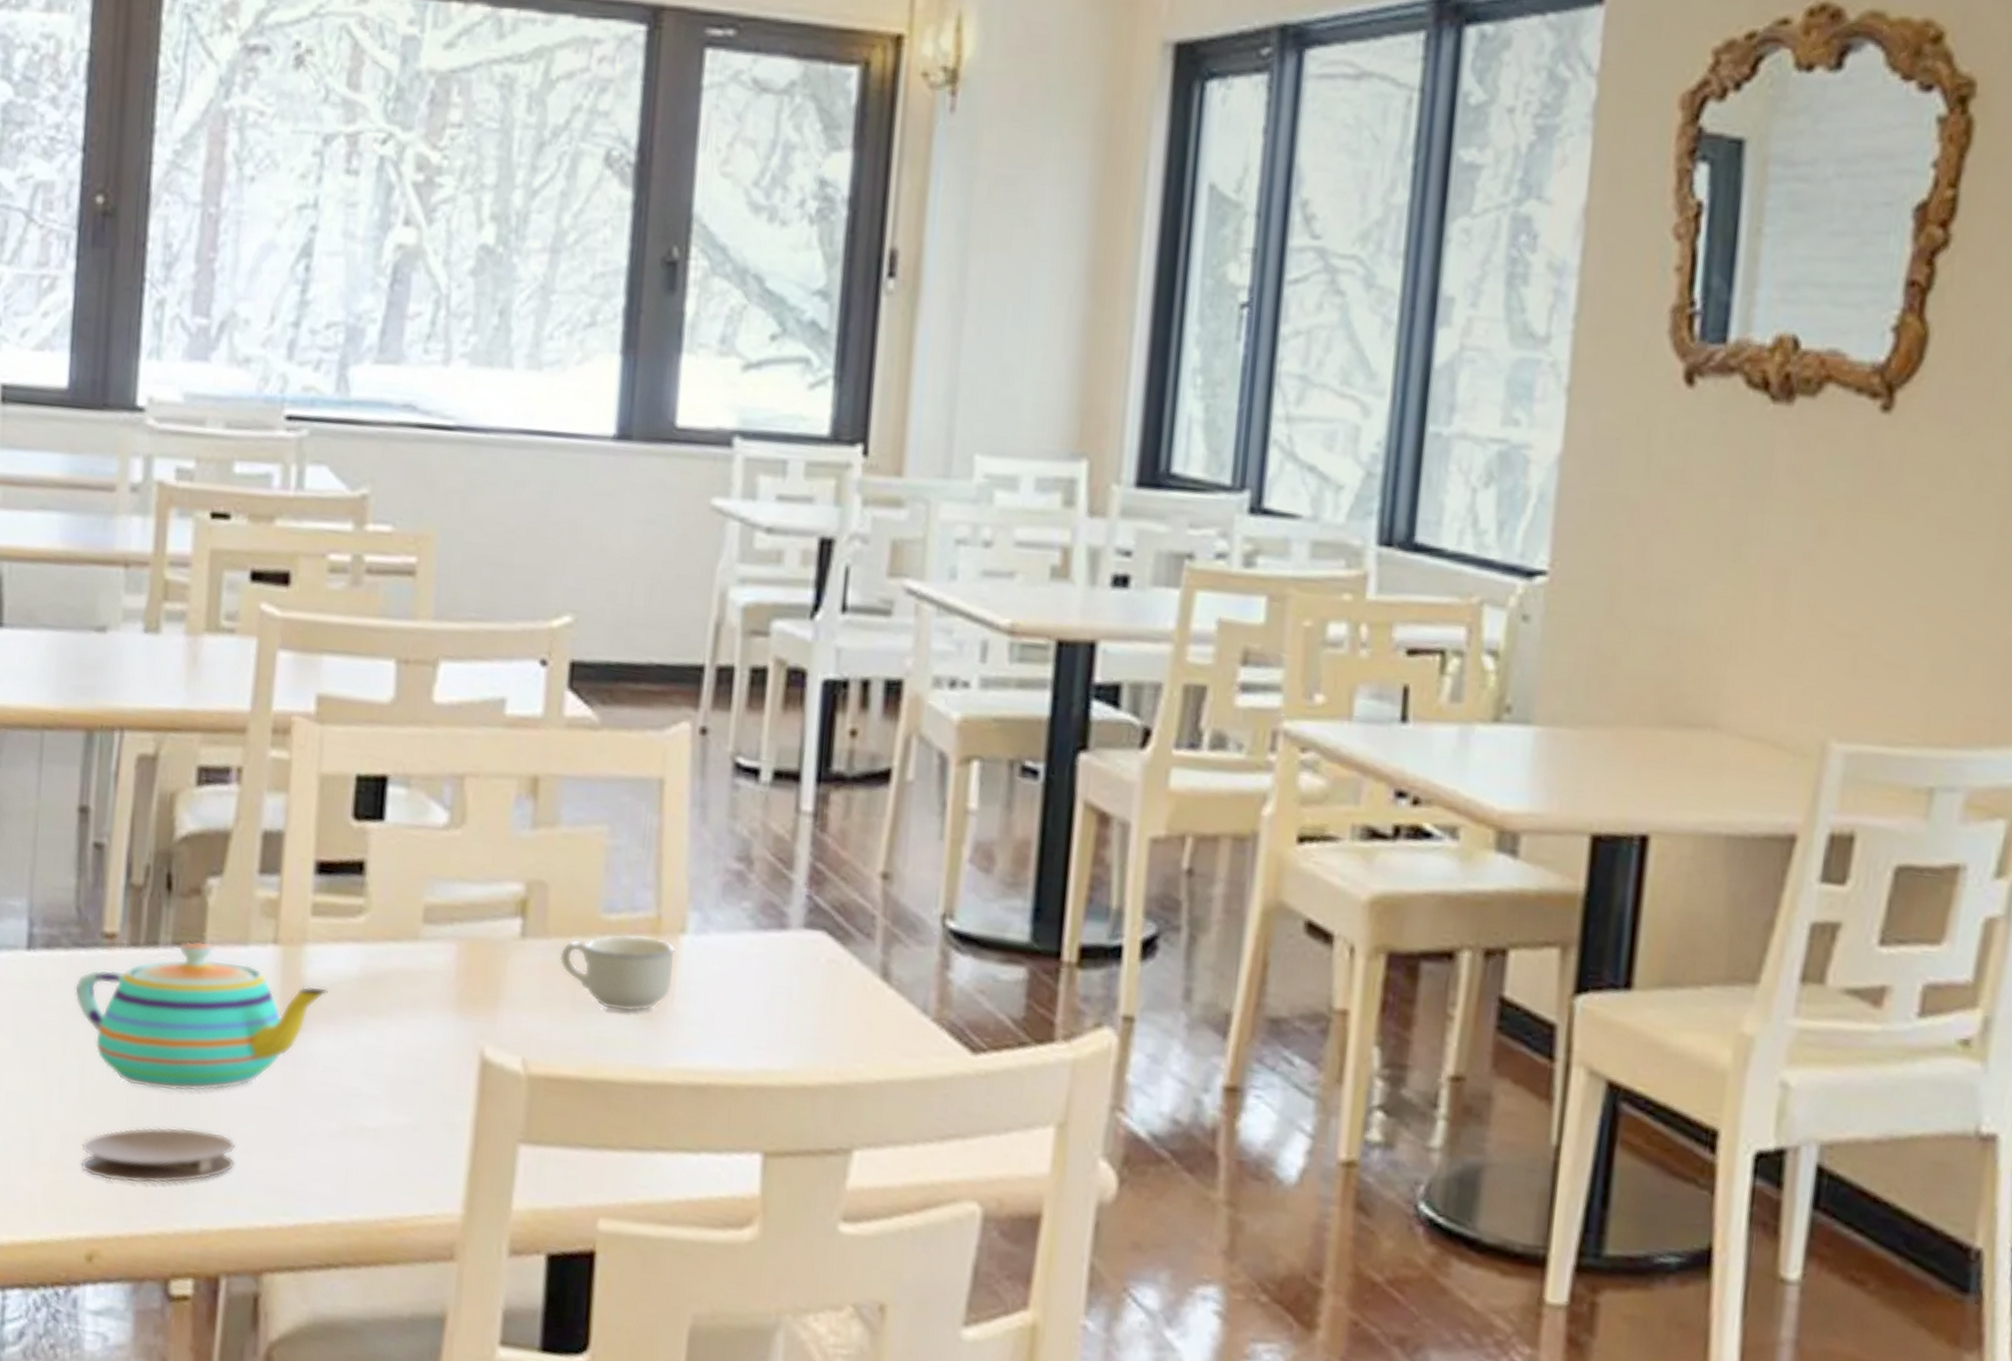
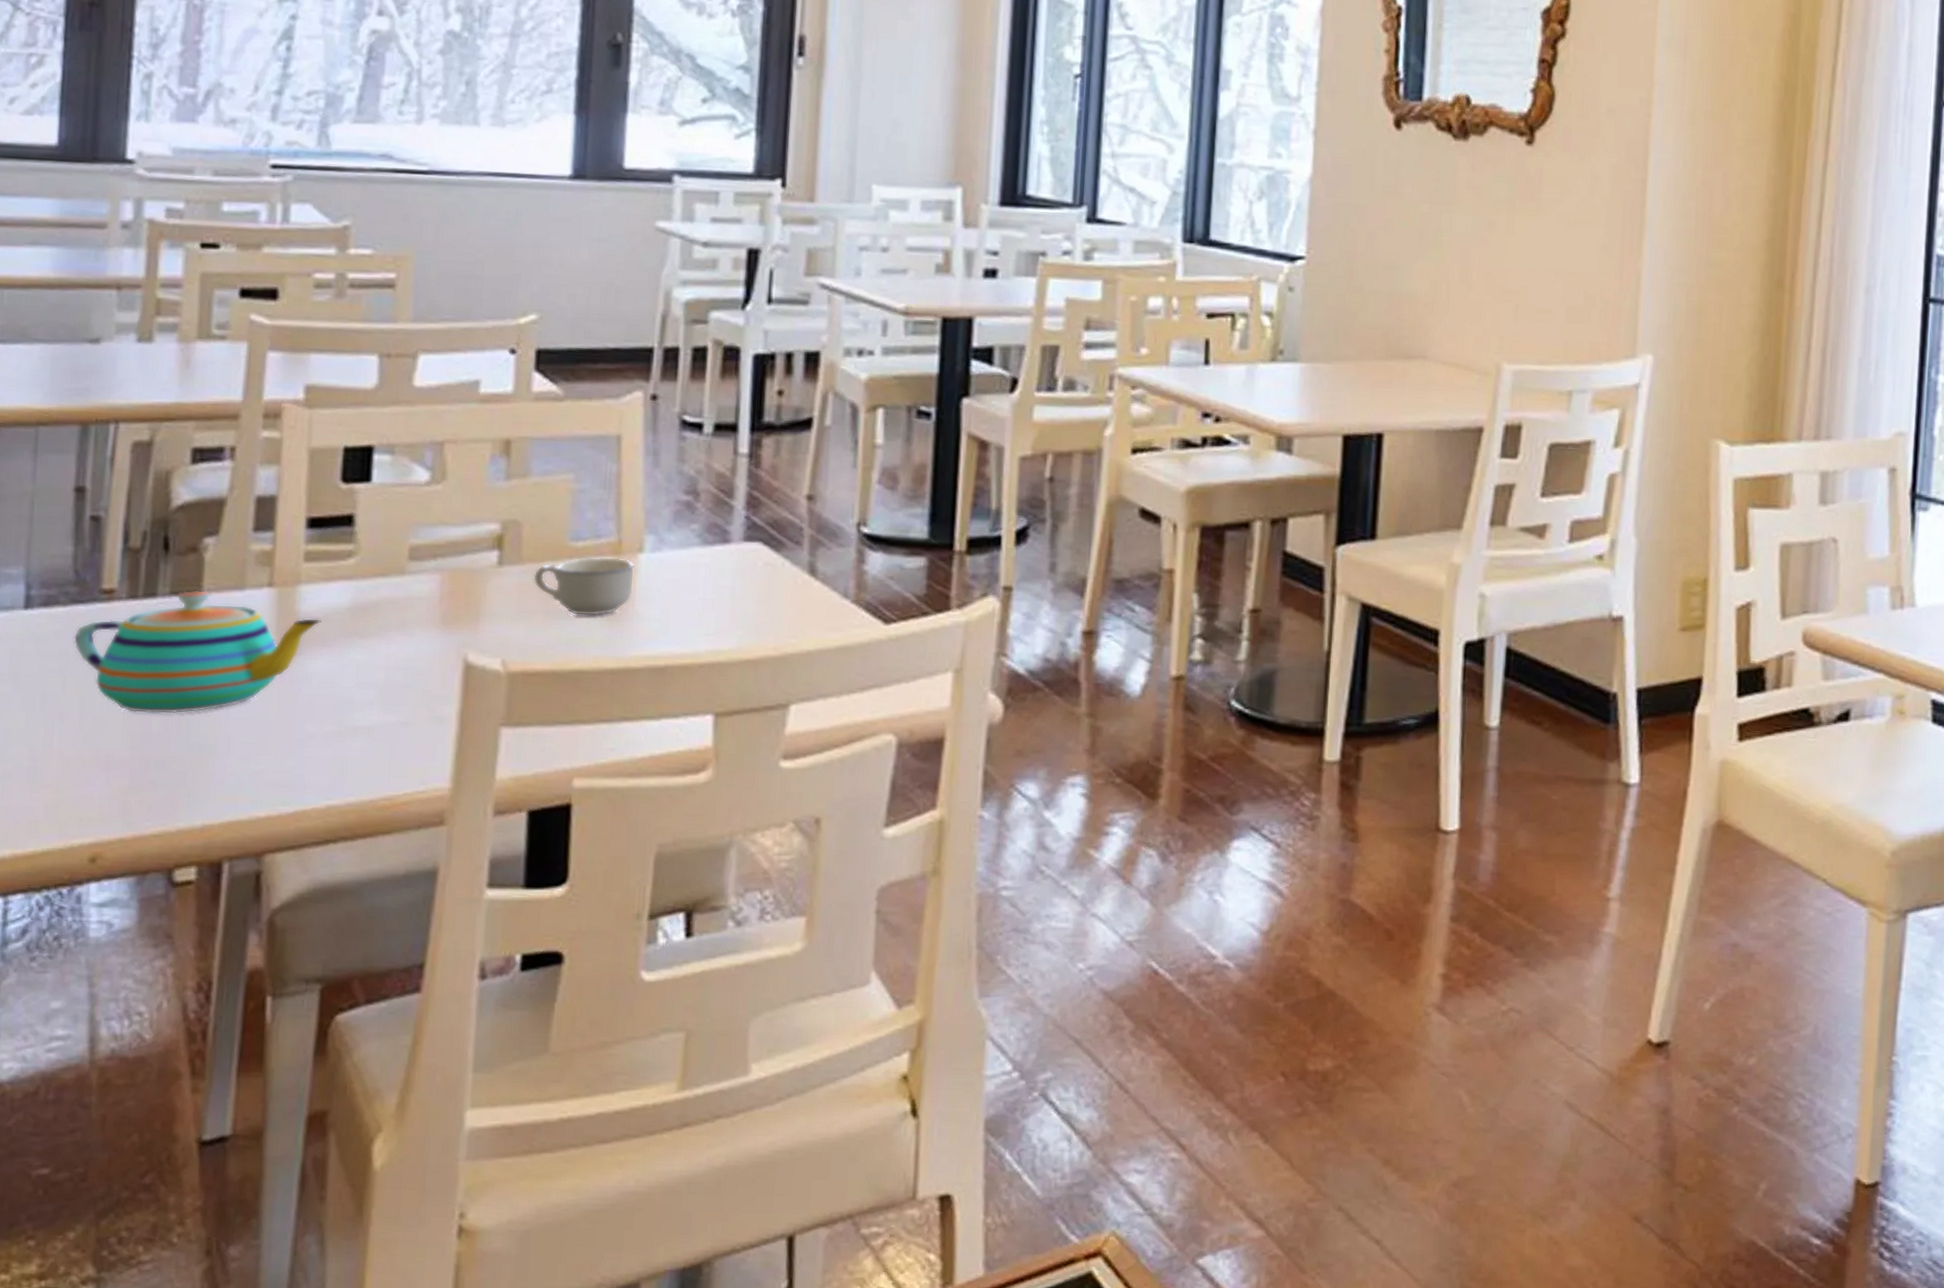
coaster: present [81,1127,236,1184] -> none [82,743,236,794]

